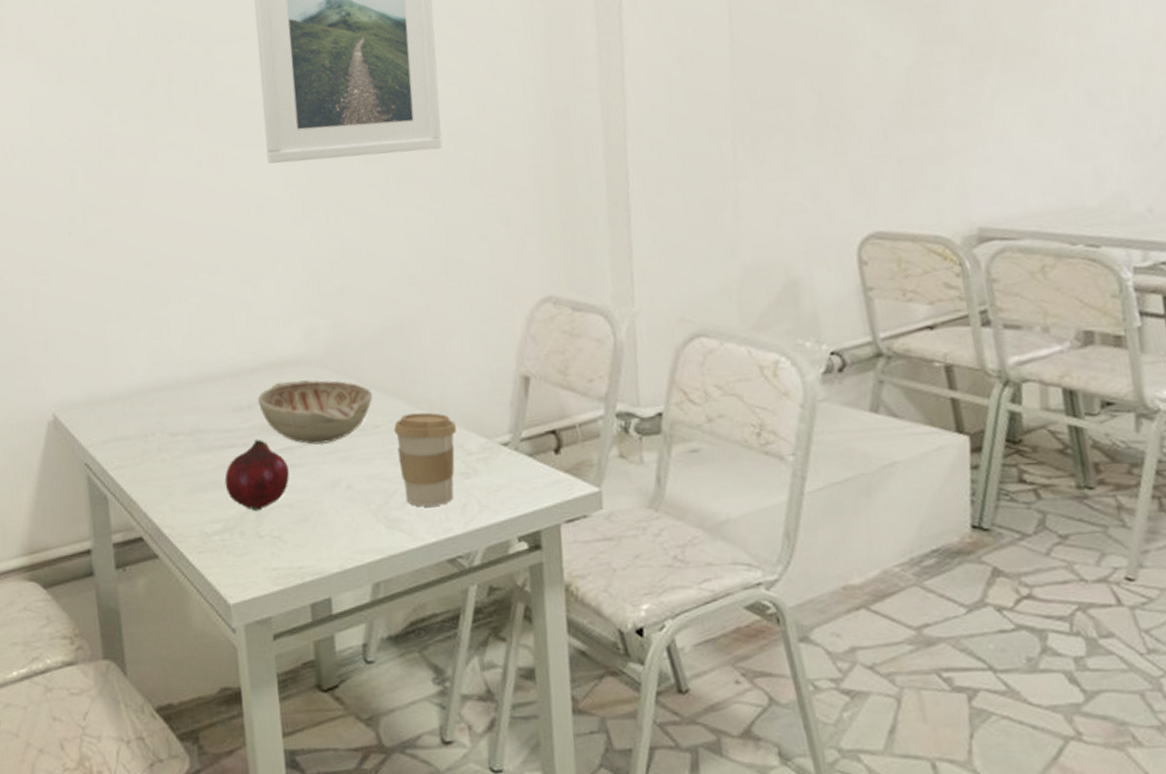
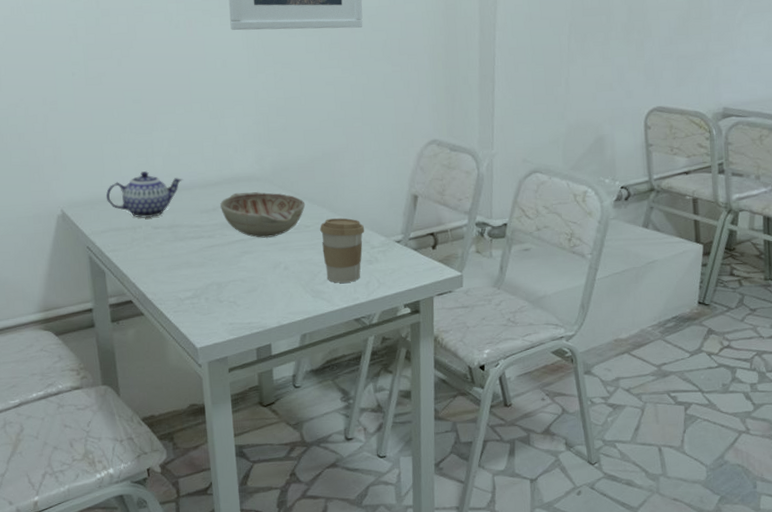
teapot: none [109,356,208,422] -> present [105,170,183,218]
fruit: present [224,439,289,512] -> none [194,232,243,284]

